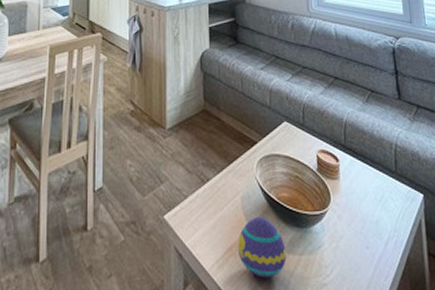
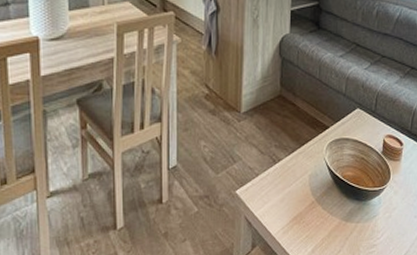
decorative egg: present [238,216,287,278] -> none [302,191,345,241]

